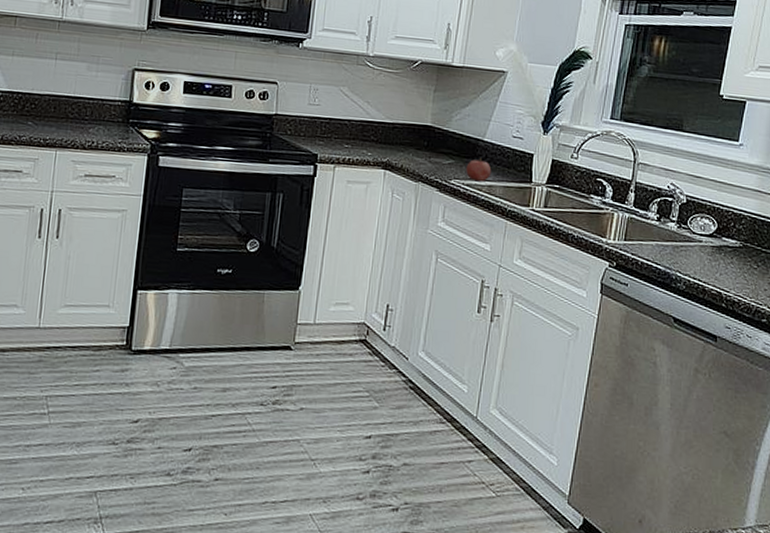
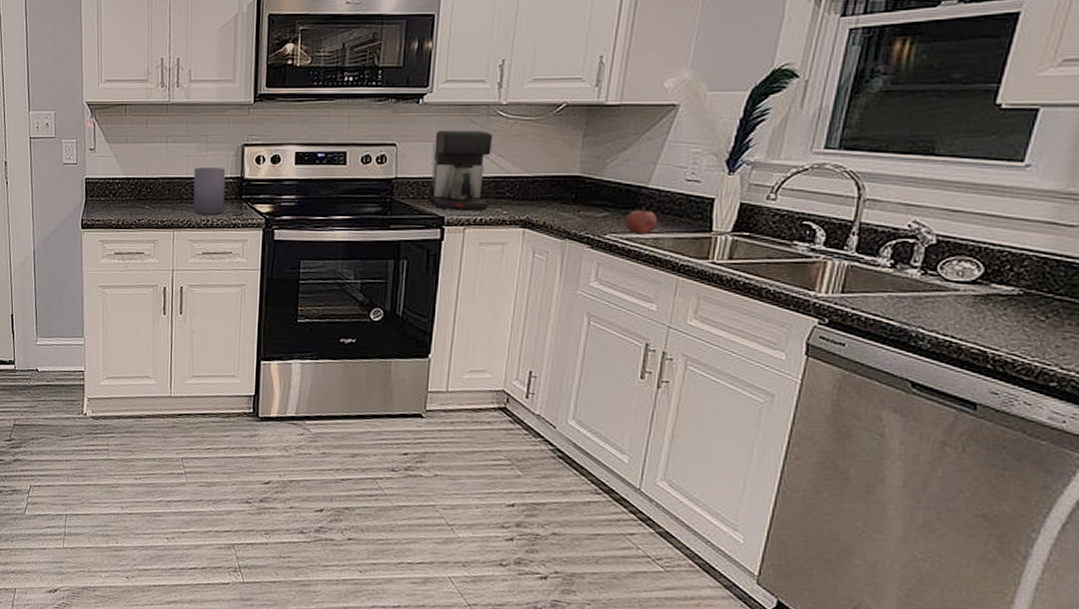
canister: none [78,87,115,138] -> present [193,168,226,216]
coffee maker: none [303,73,362,150] -> present [427,129,494,210]

